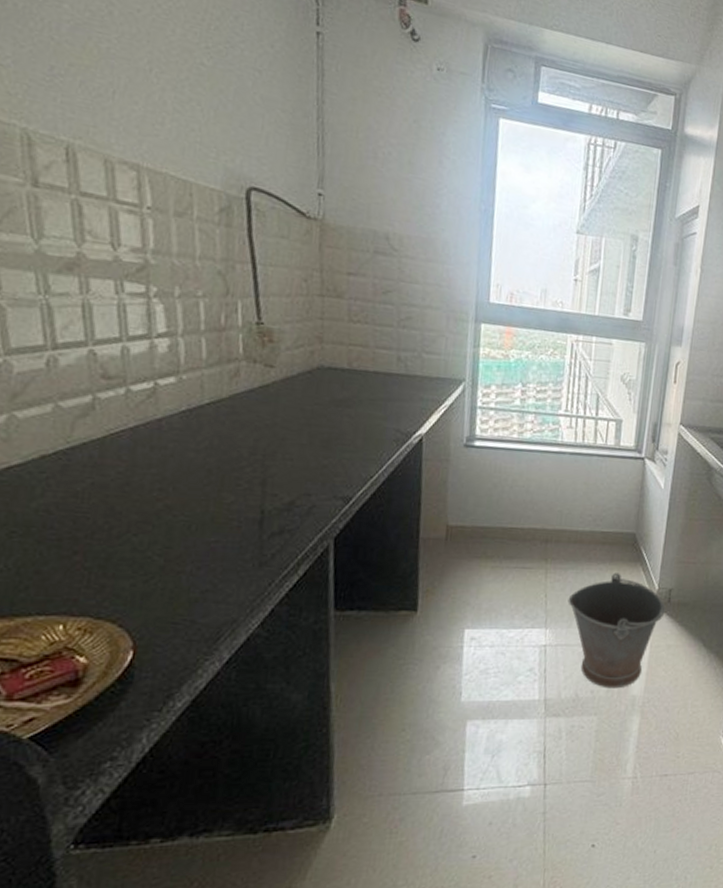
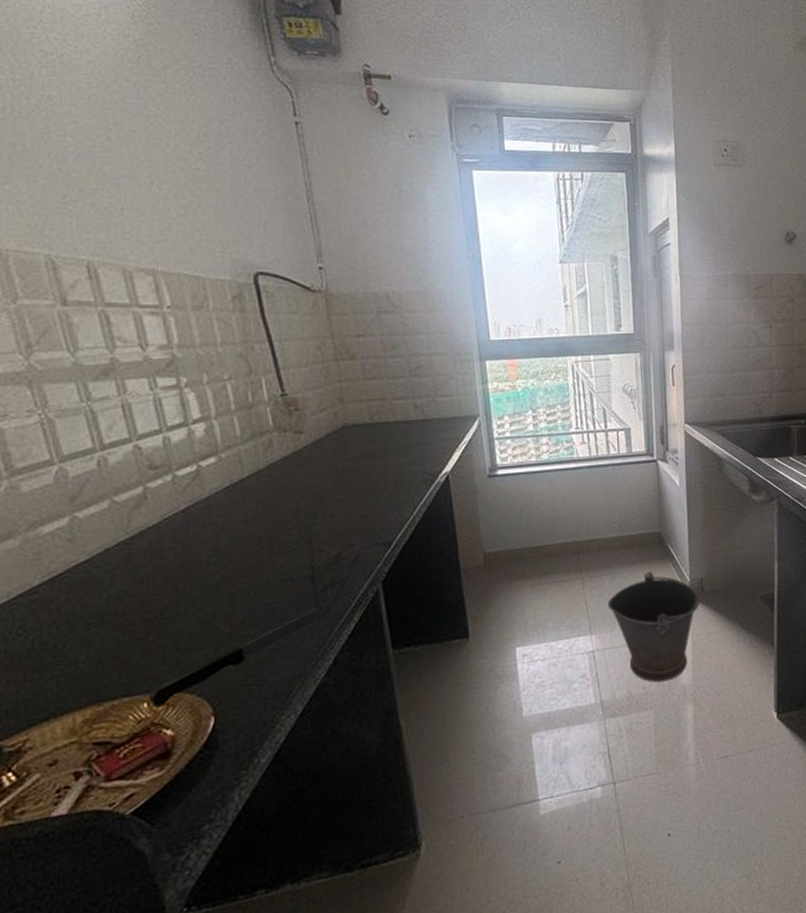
kitchen knife: none [65,554,261,632] -> present [148,608,317,708]

